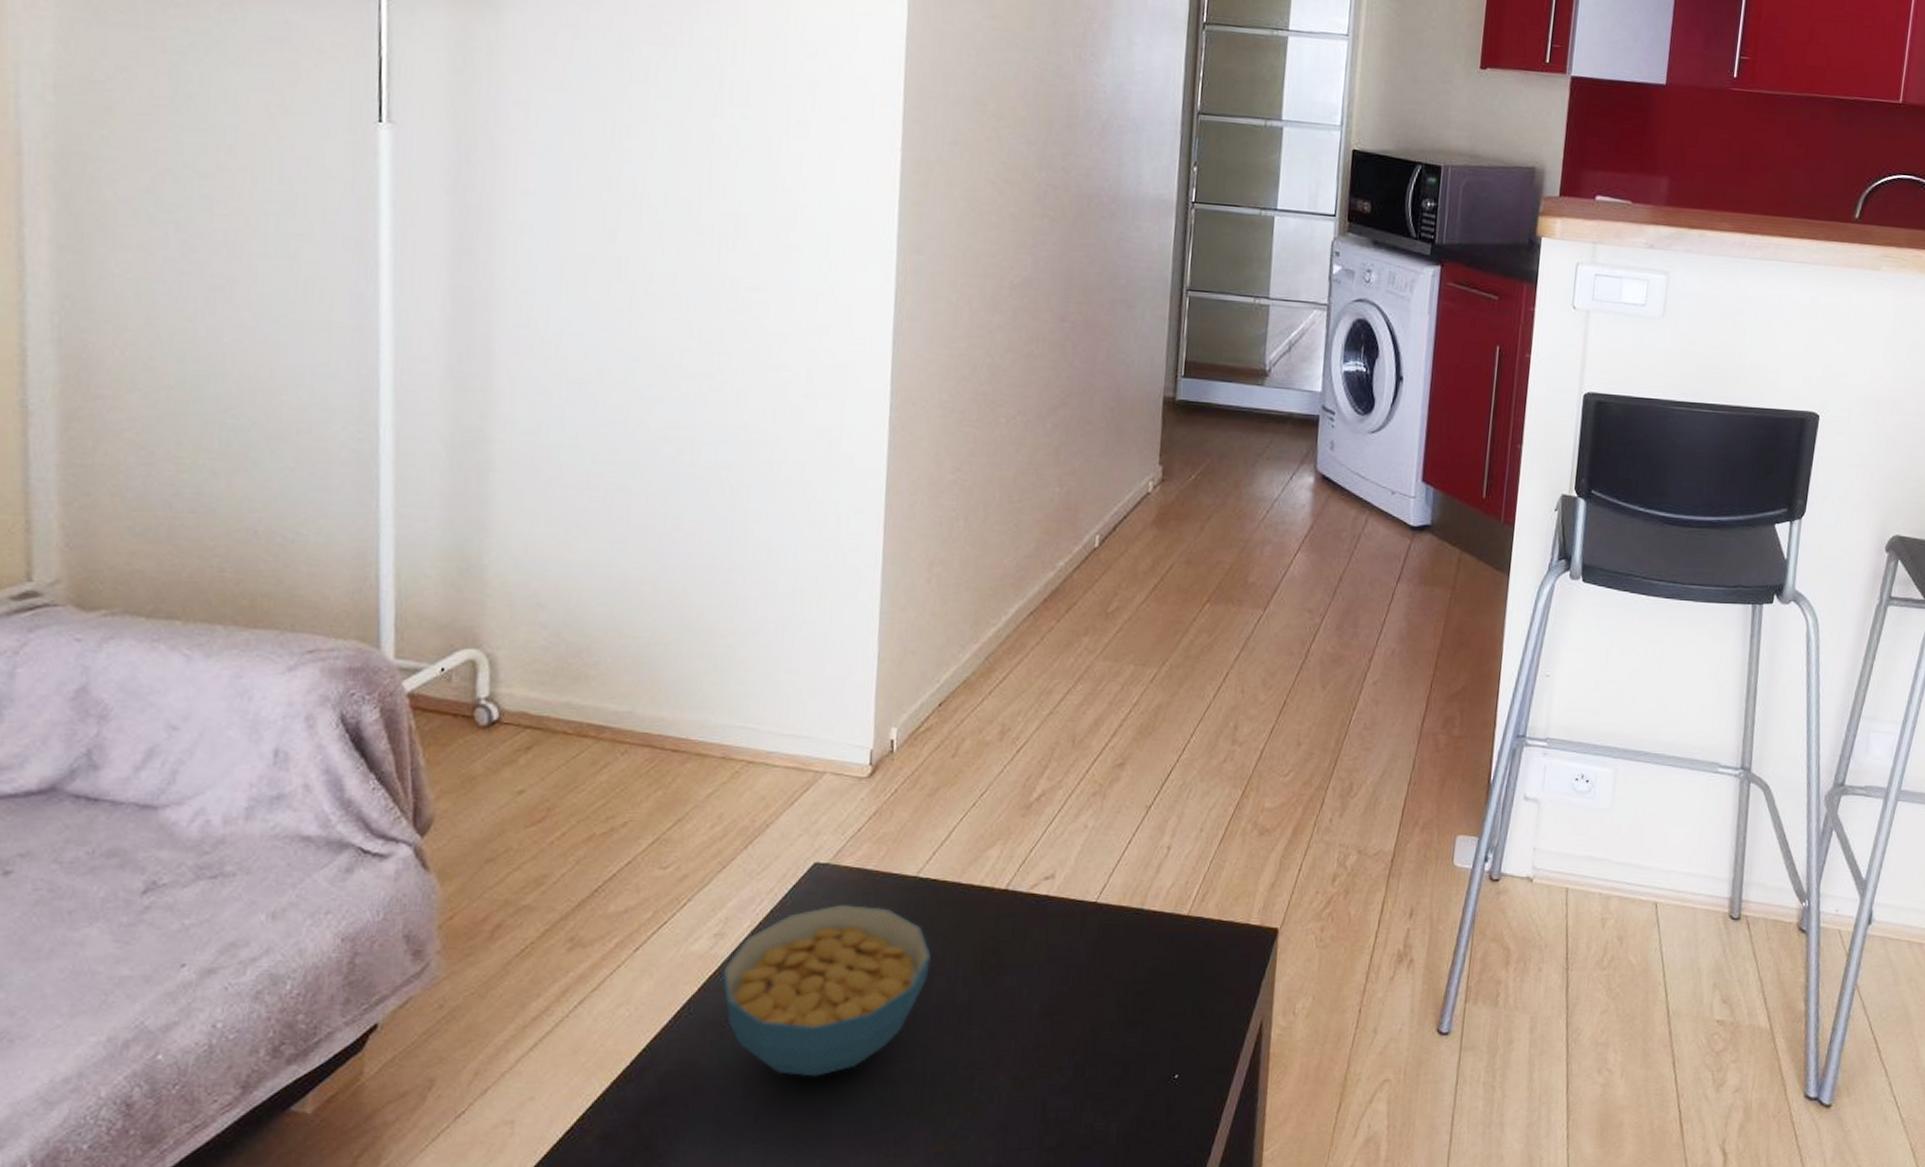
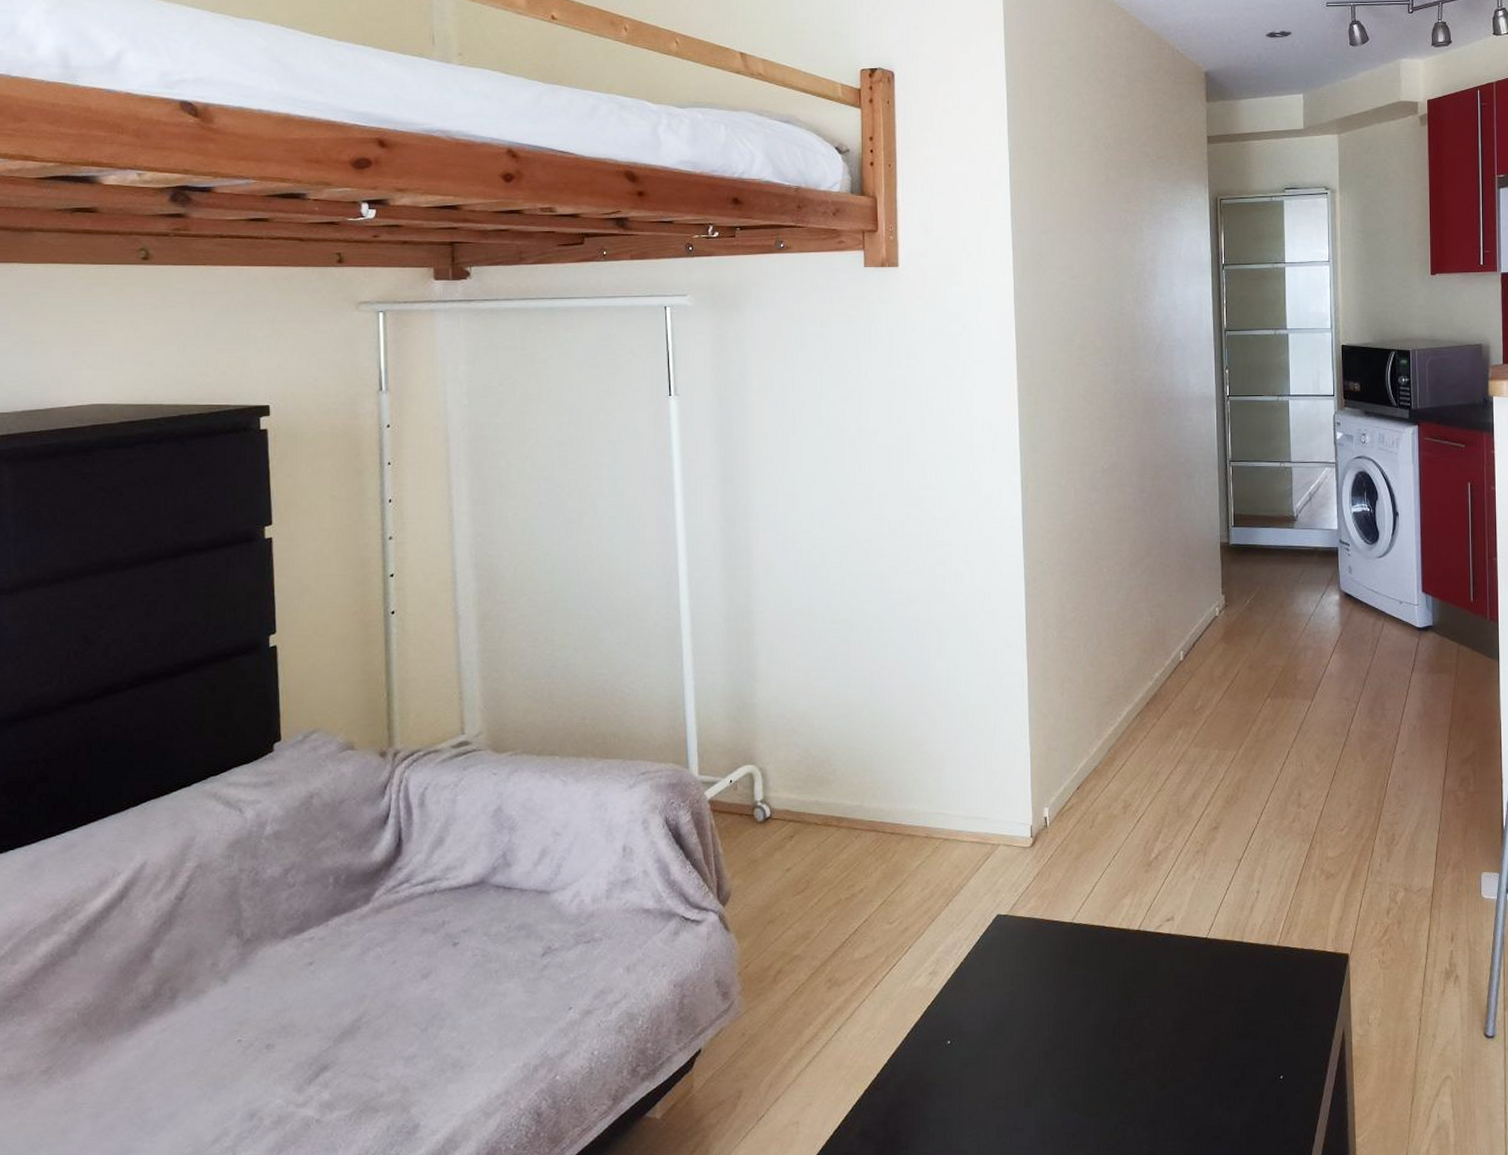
cereal bowl: present [722,903,931,1077] -> none [937,945,1087,1084]

